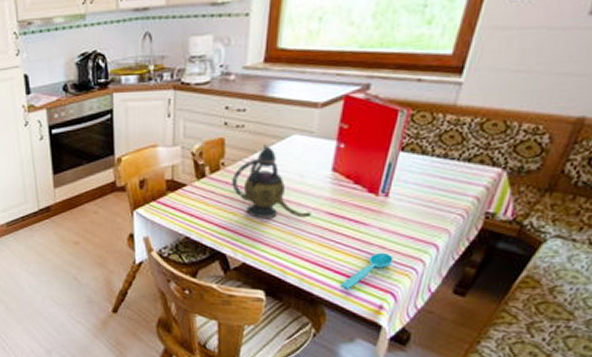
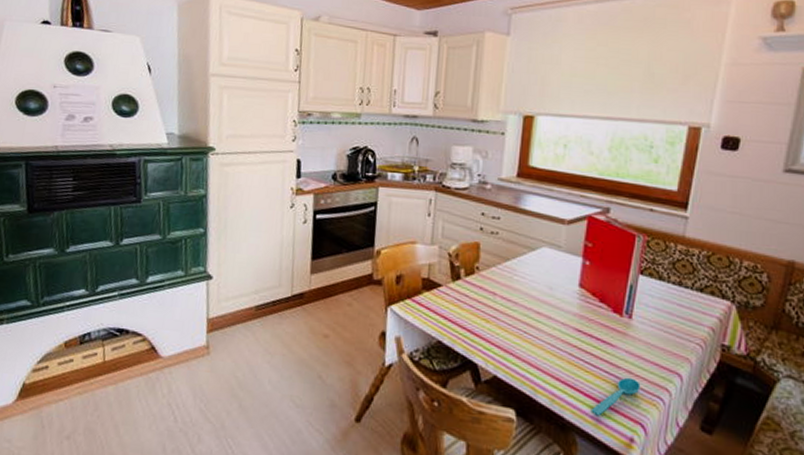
teapot: present [232,144,312,219] -> none [485,253,562,333]

